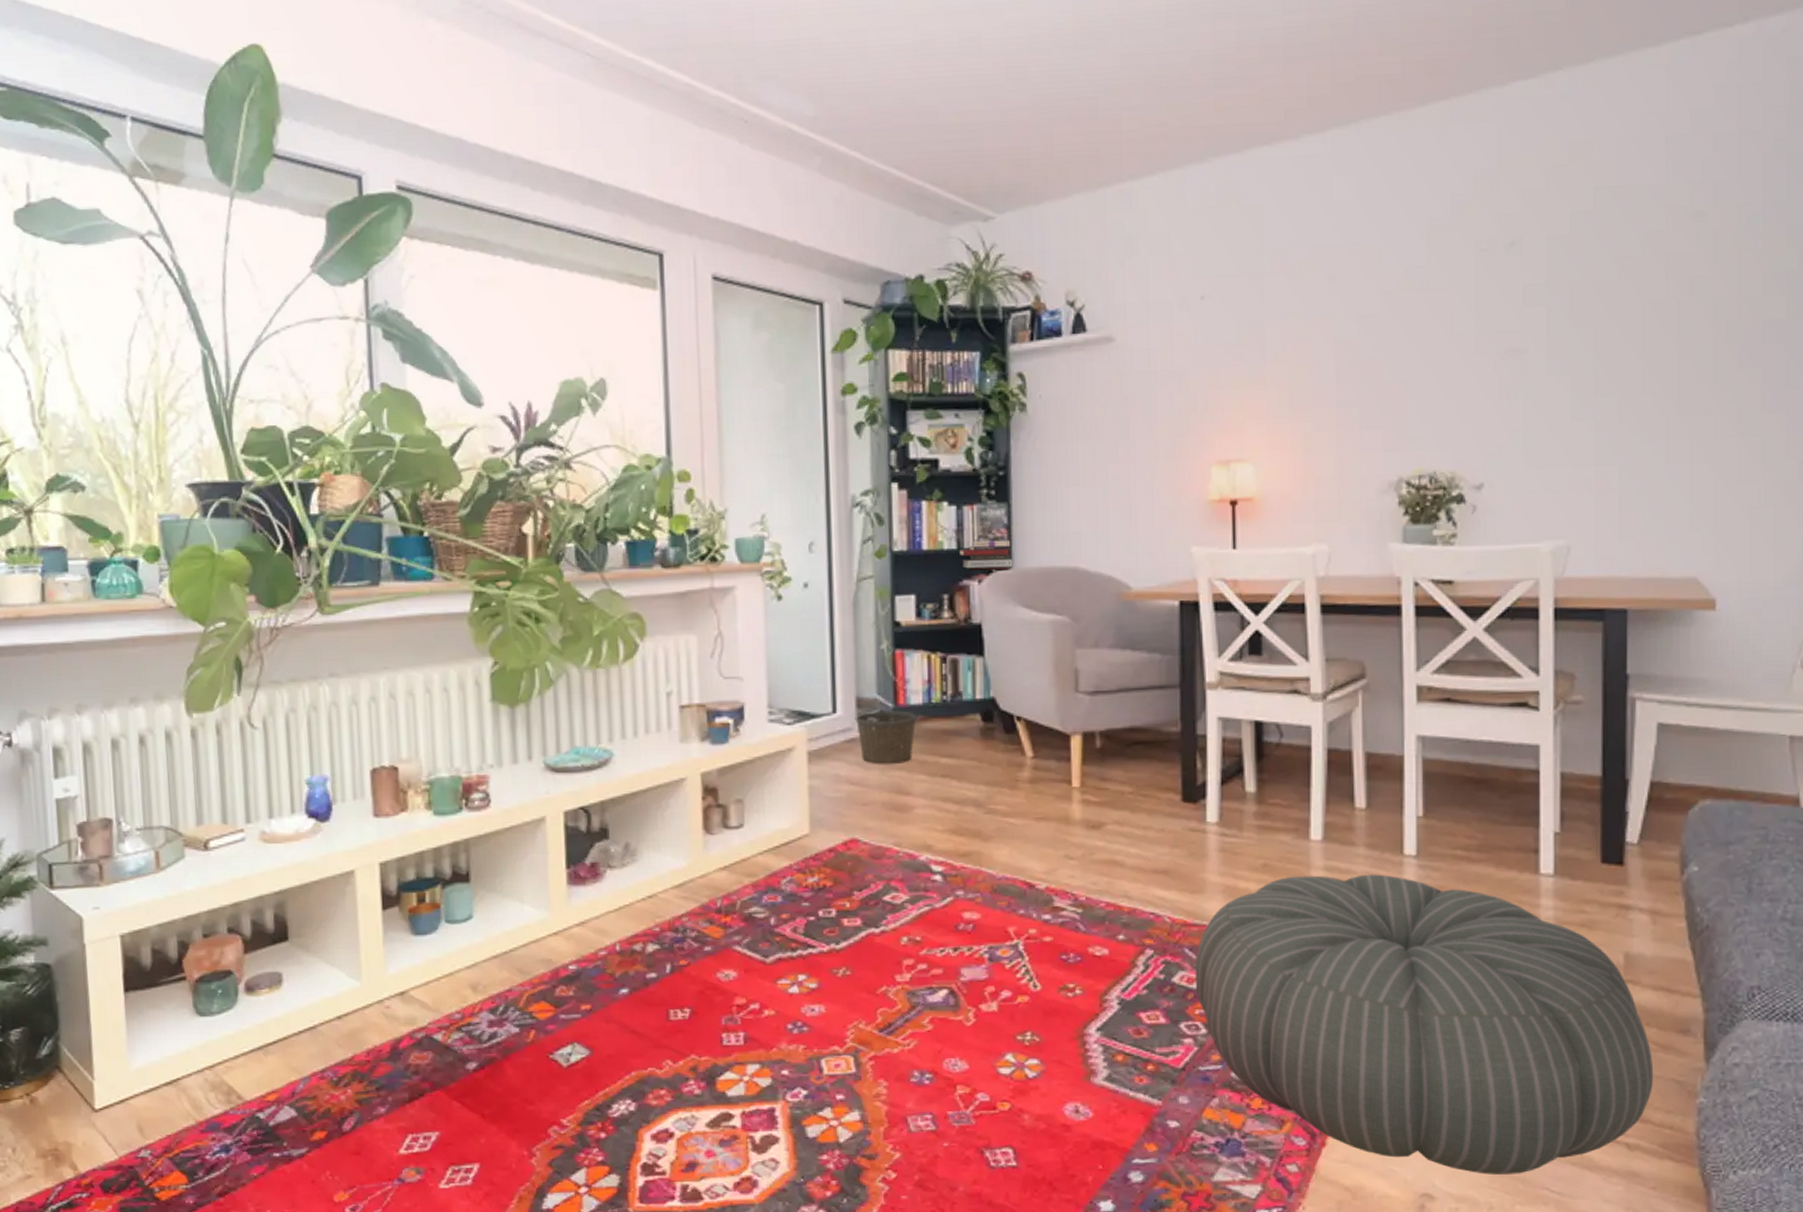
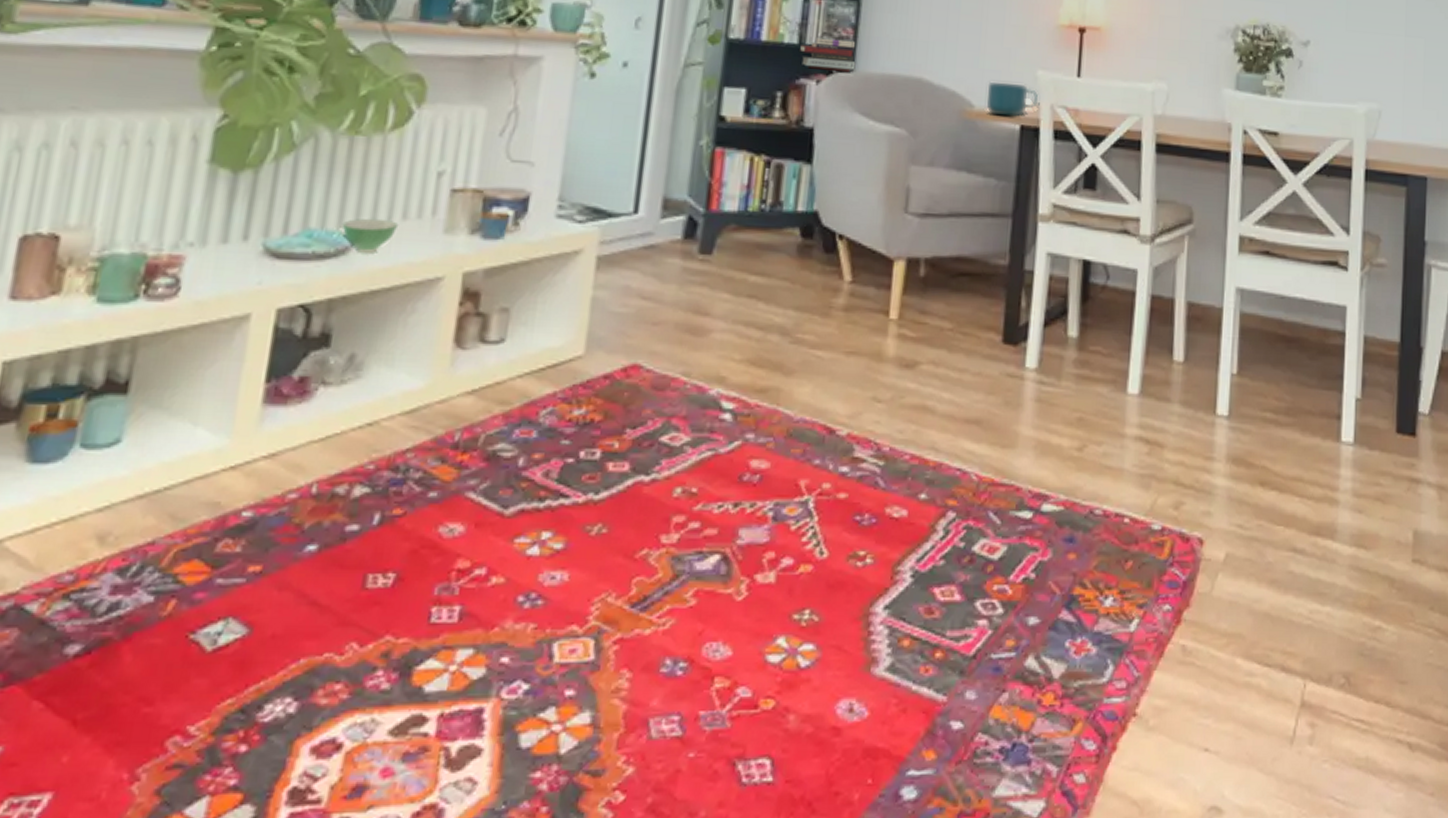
bowl: none [600,734,644,763] -> present [341,218,399,253]
basket: present [855,709,917,765] -> none [658,215,729,280]
cup: none [1143,561,1194,594] -> present [986,81,1038,117]
pouf: present [1195,874,1654,1175] -> none [996,433,1436,782]

